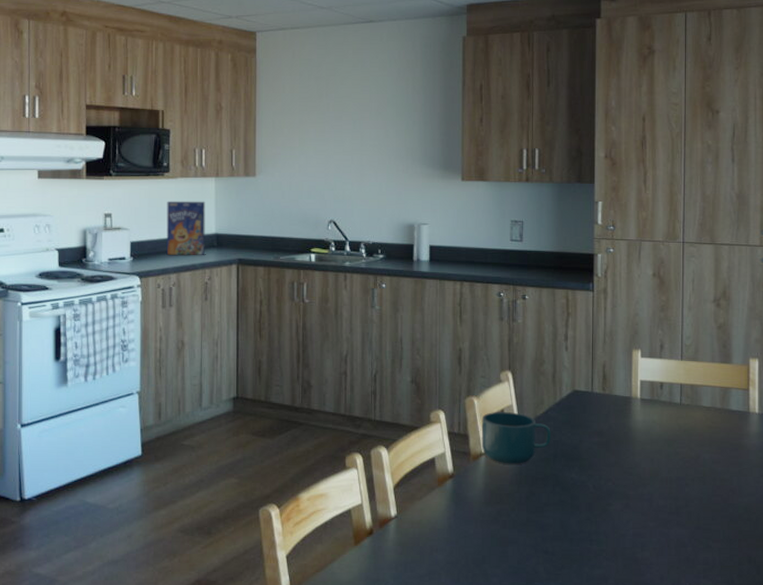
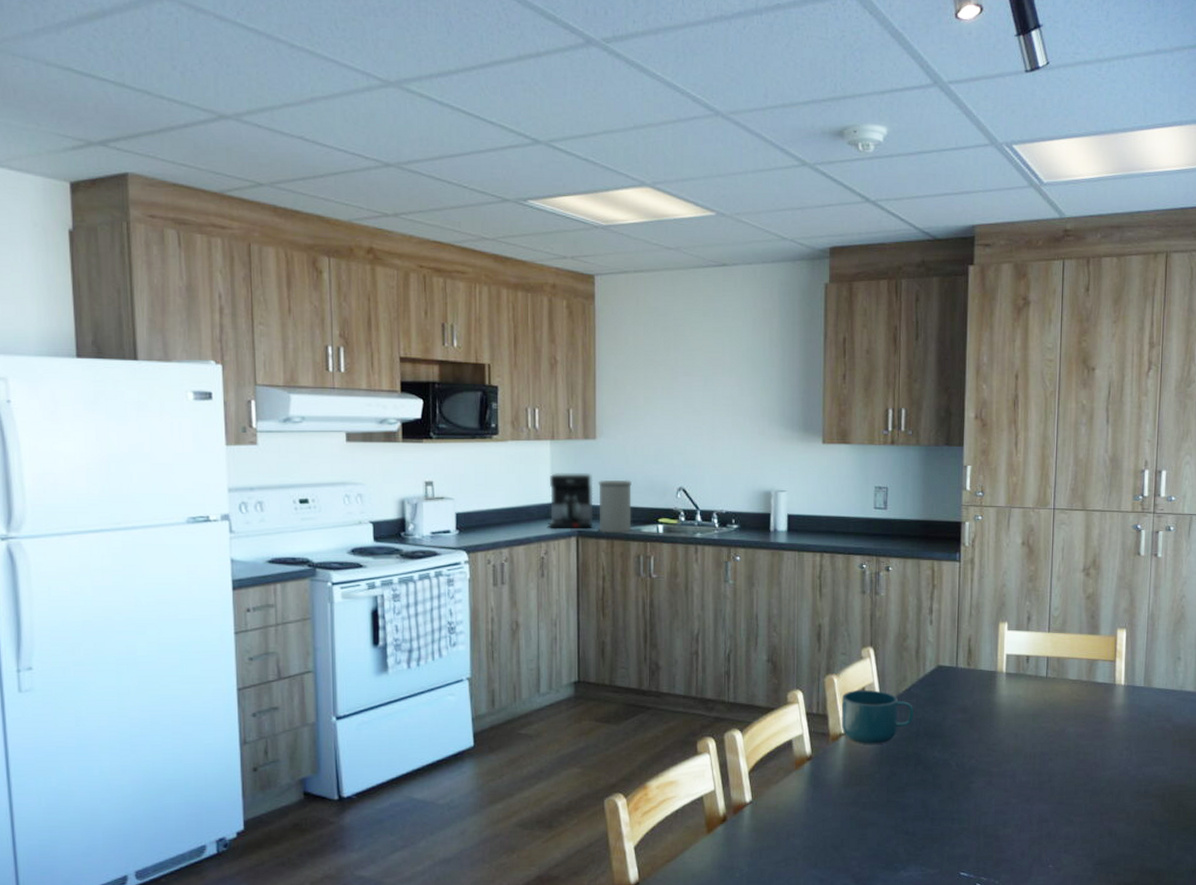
cereal box: present [166,201,205,255] -> none [496,467,540,527]
coffee maker: none [213,205,253,258] -> present [549,472,594,529]
canister: none [257,213,287,262] -> present [598,479,632,534]

